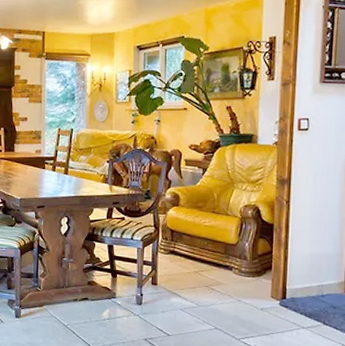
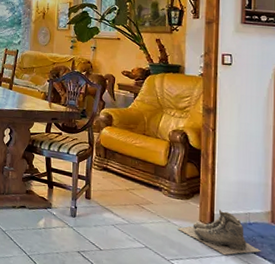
boots: none [248,284,333,330] -> present [178,209,261,256]

